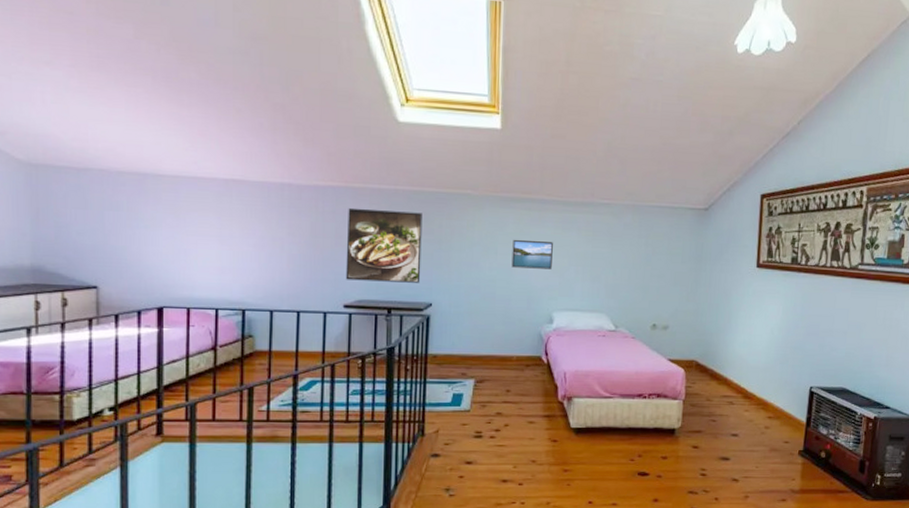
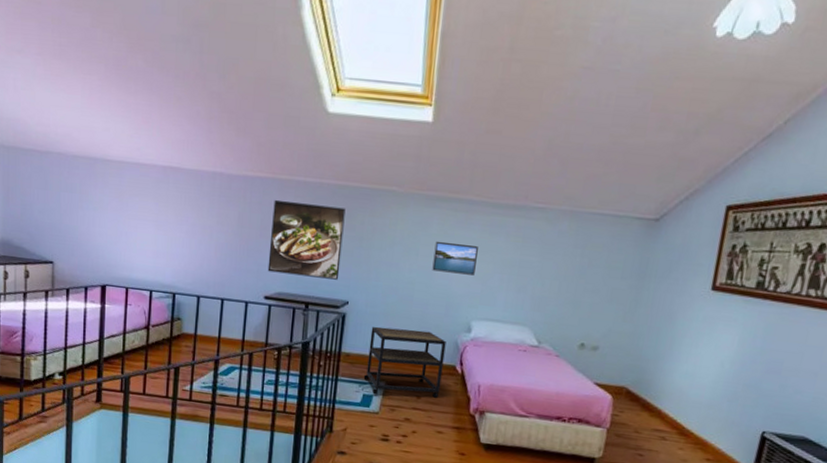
side table: none [452,325,531,393] -> present [363,326,446,398]

